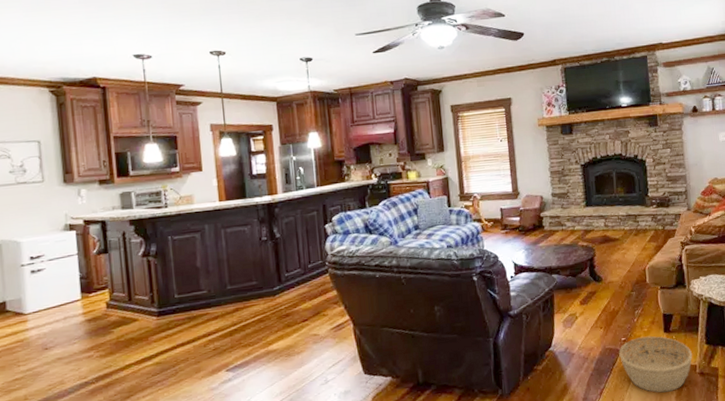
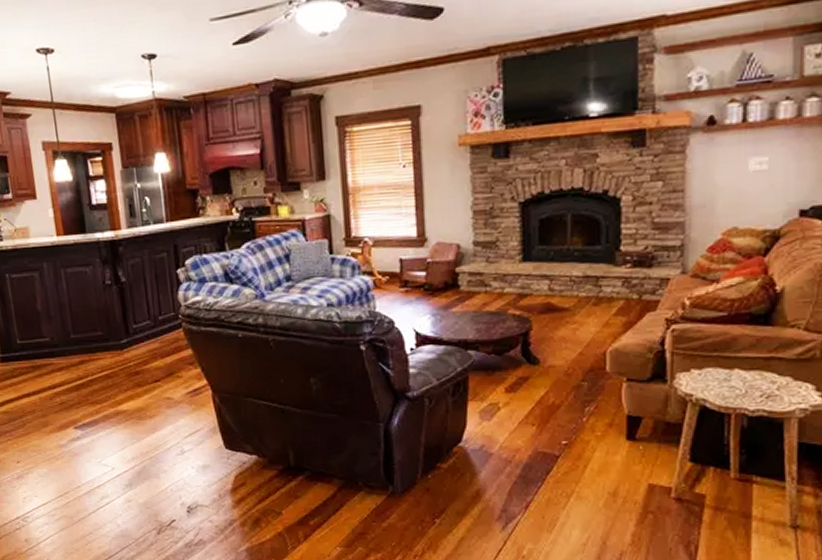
basket: present [619,335,693,393] -> none [556,442,668,517]

